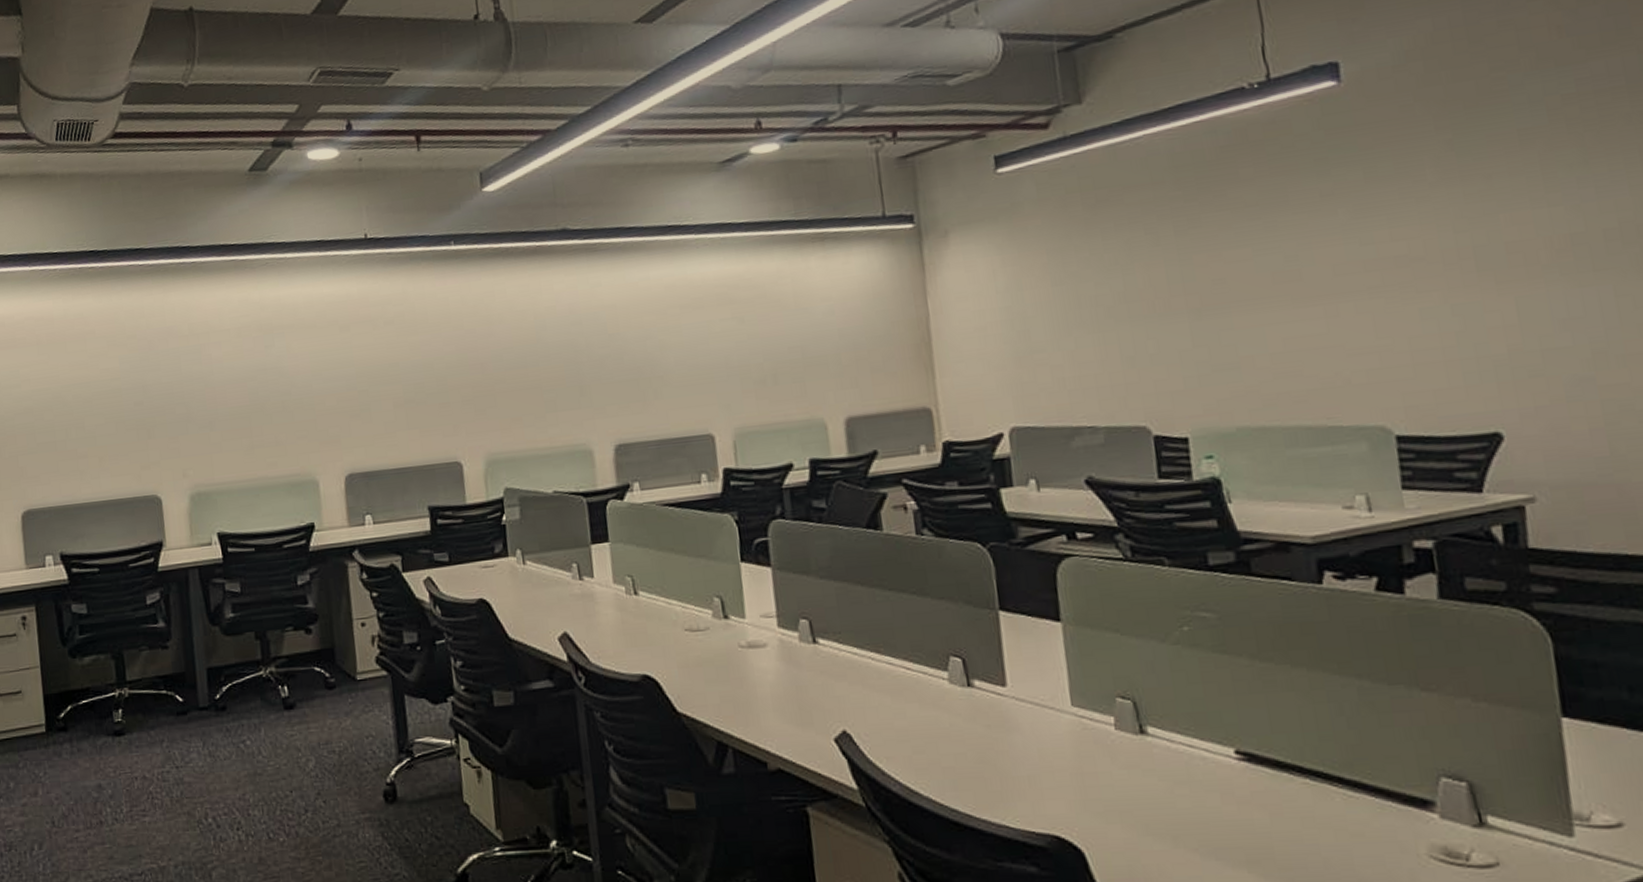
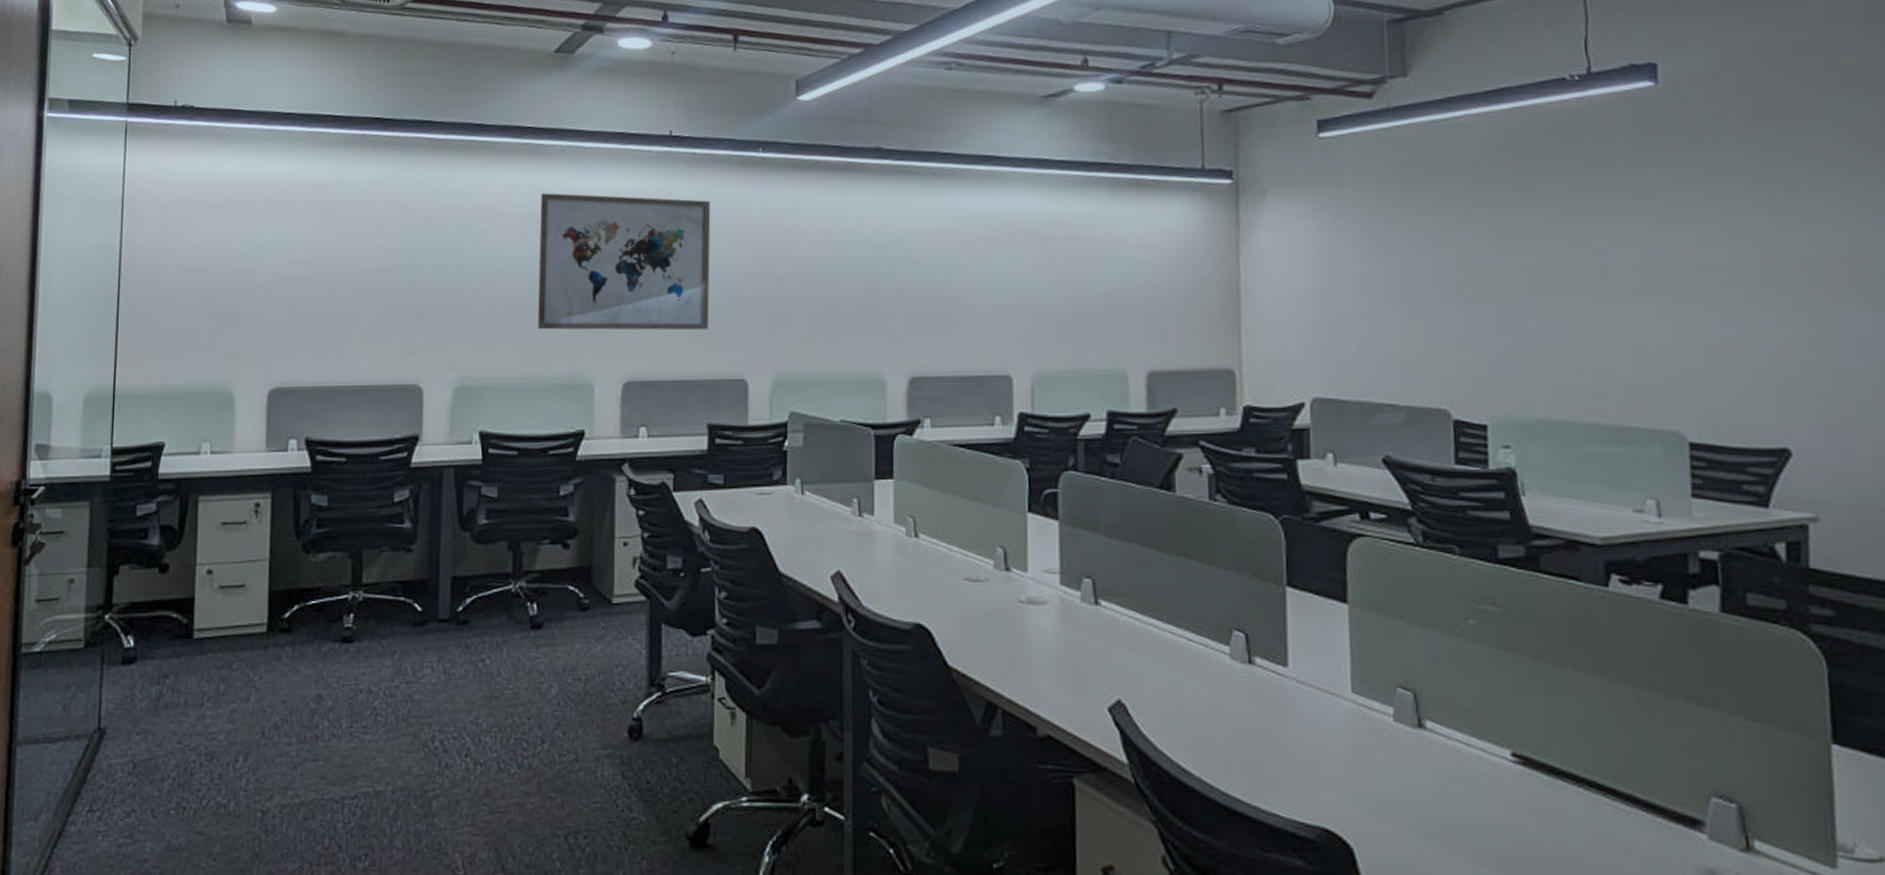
wall art: none [250,296,420,434] -> present [537,193,711,331]

